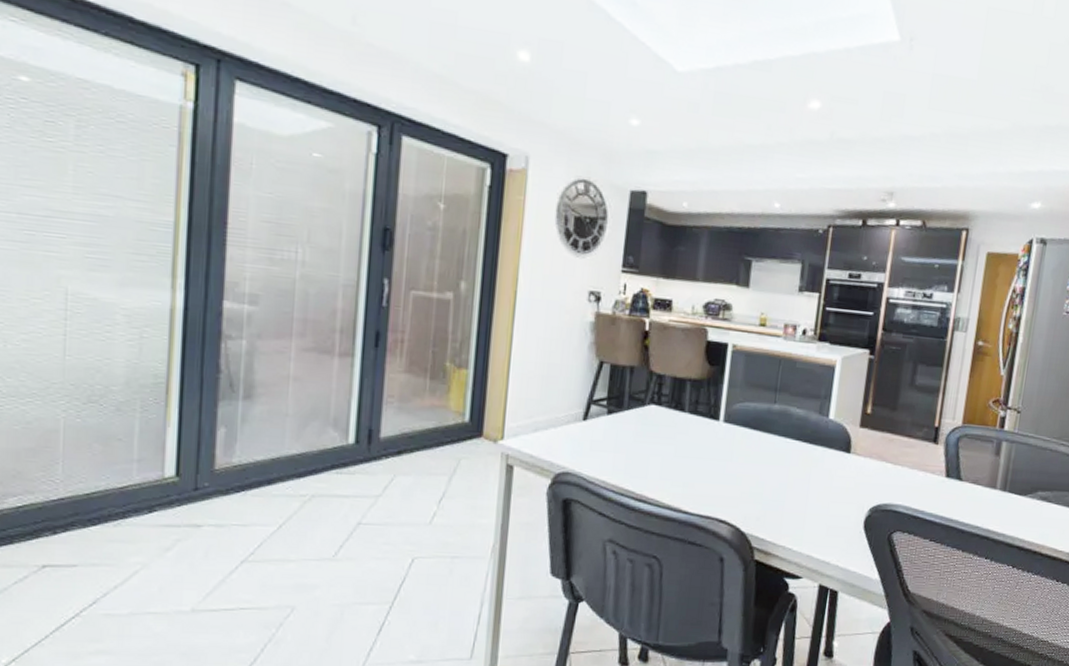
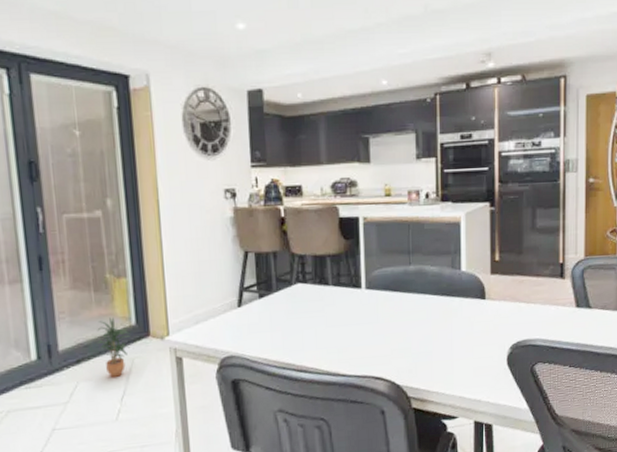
potted plant: none [423,410,463,476] -> present [97,317,132,377]

